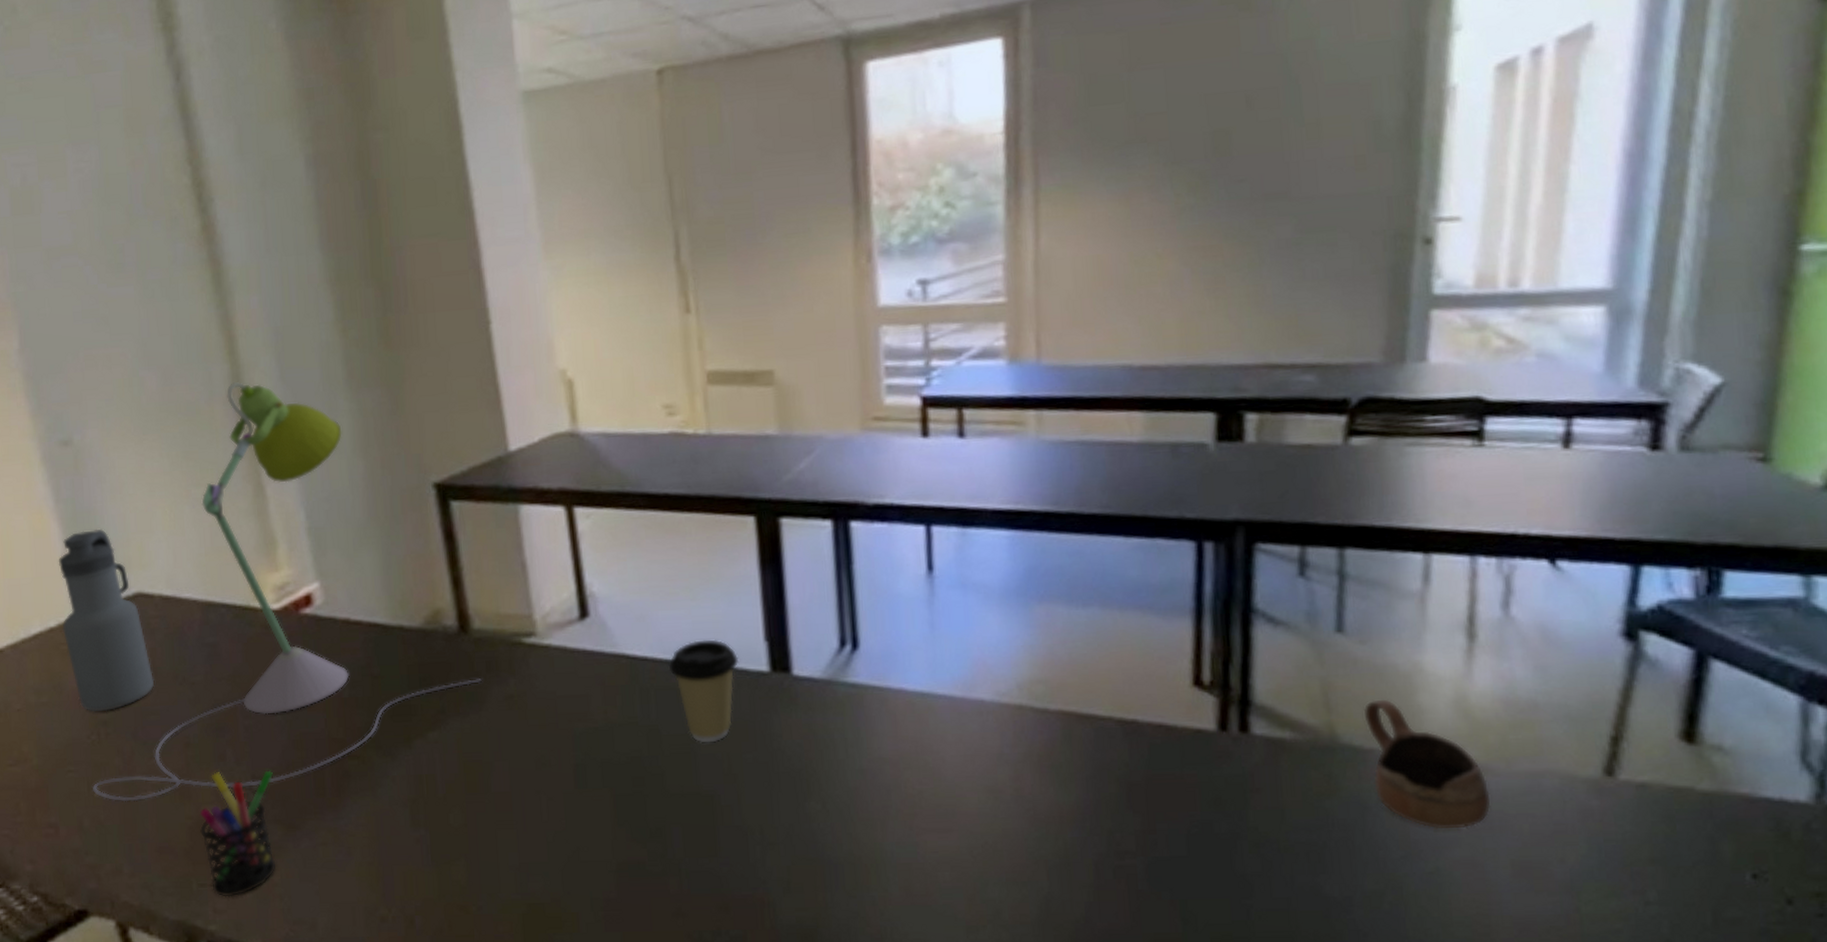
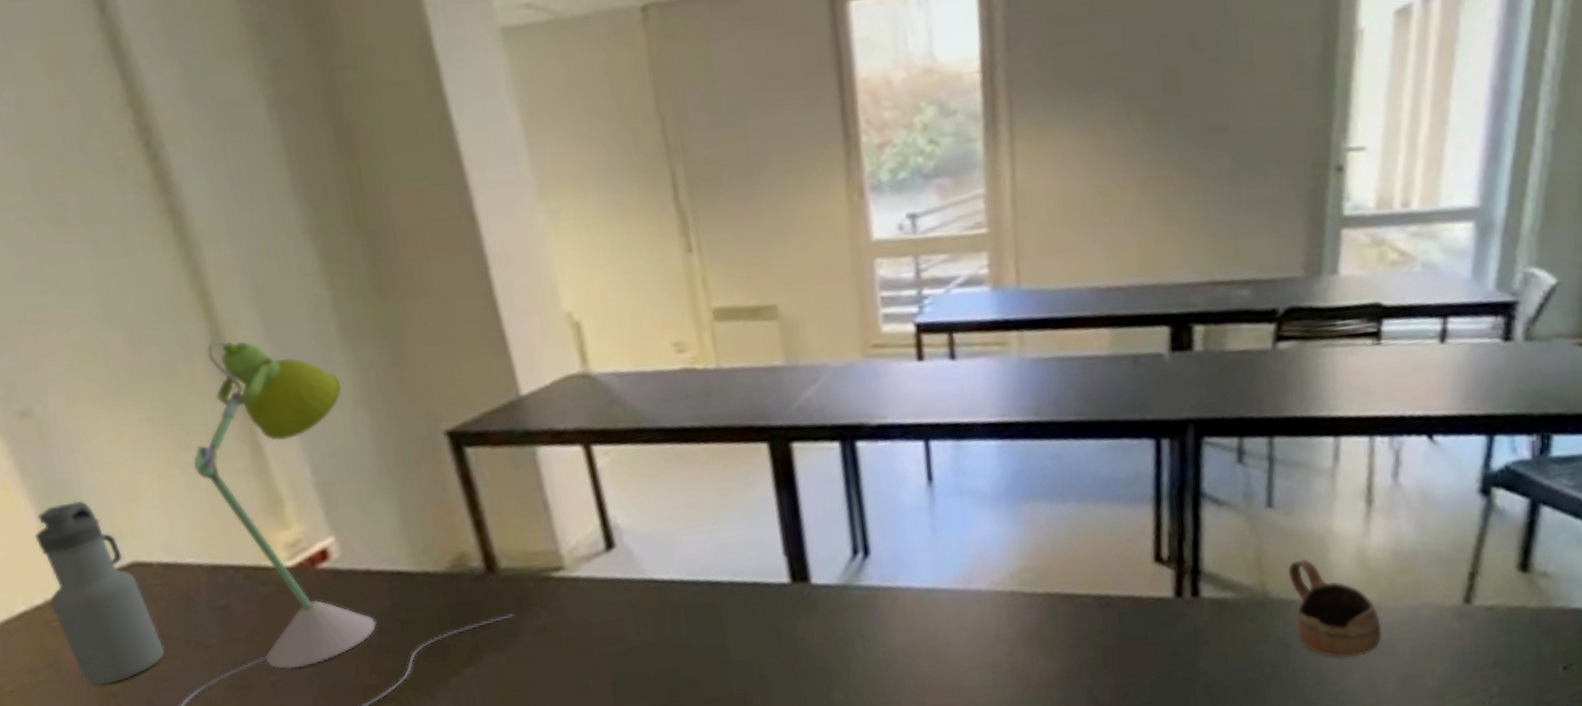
coffee cup: present [668,639,740,743] -> none [695,558,762,653]

